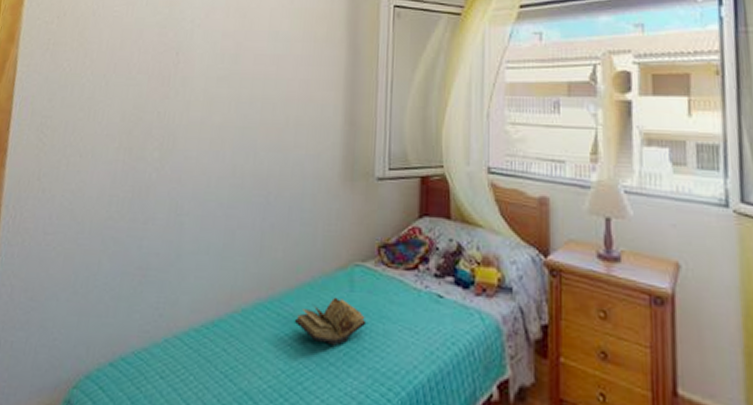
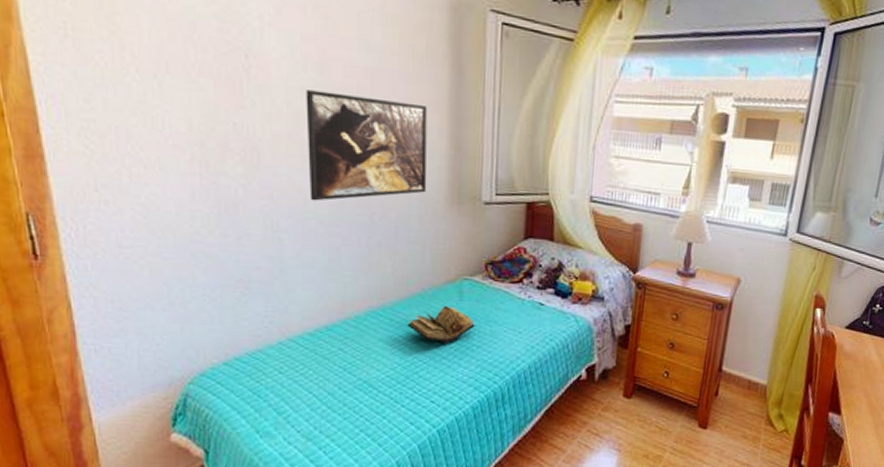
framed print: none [213,78,325,183] -> present [306,90,428,201]

